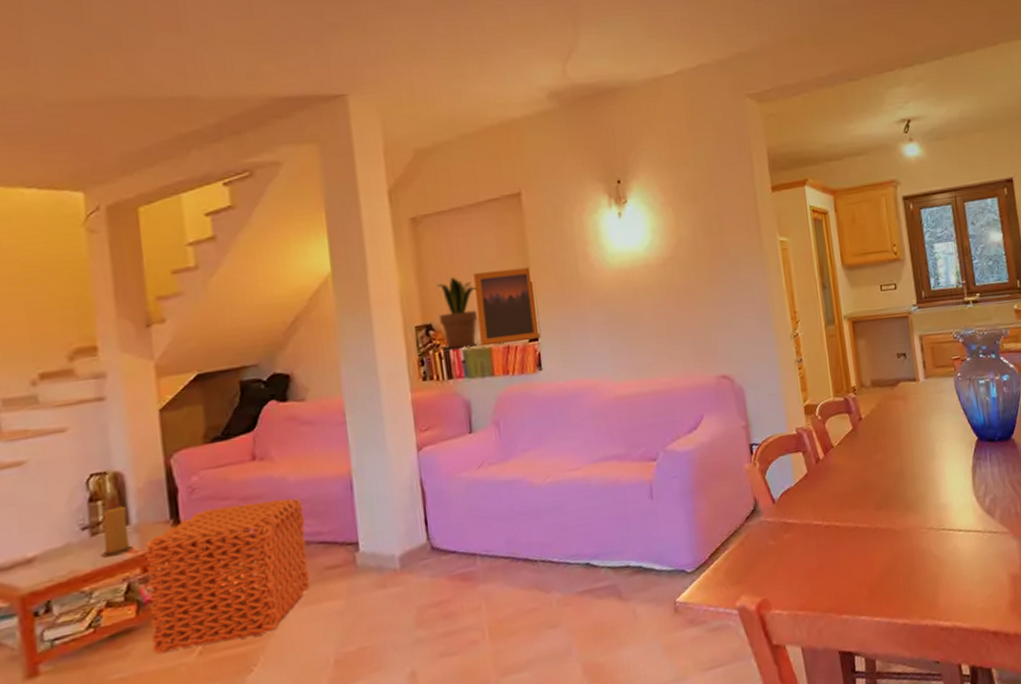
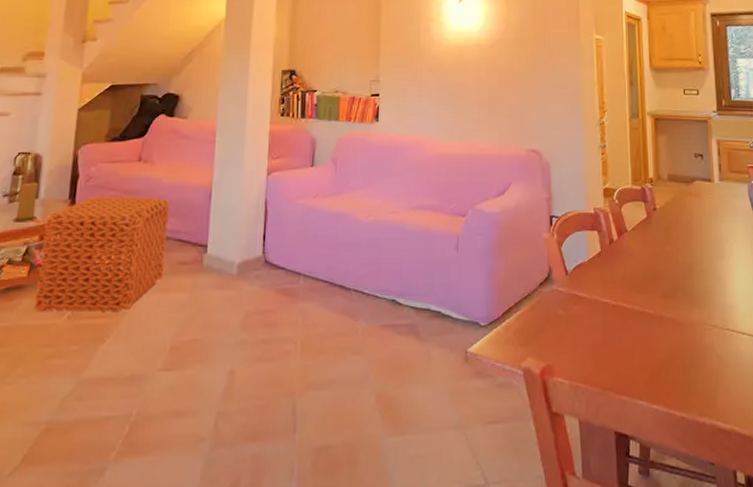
potted plant: present [437,277,477,349] -> none [301,34,335,93]
picture frame: present [473,266,541,347] -> none [331,33,383,95]

